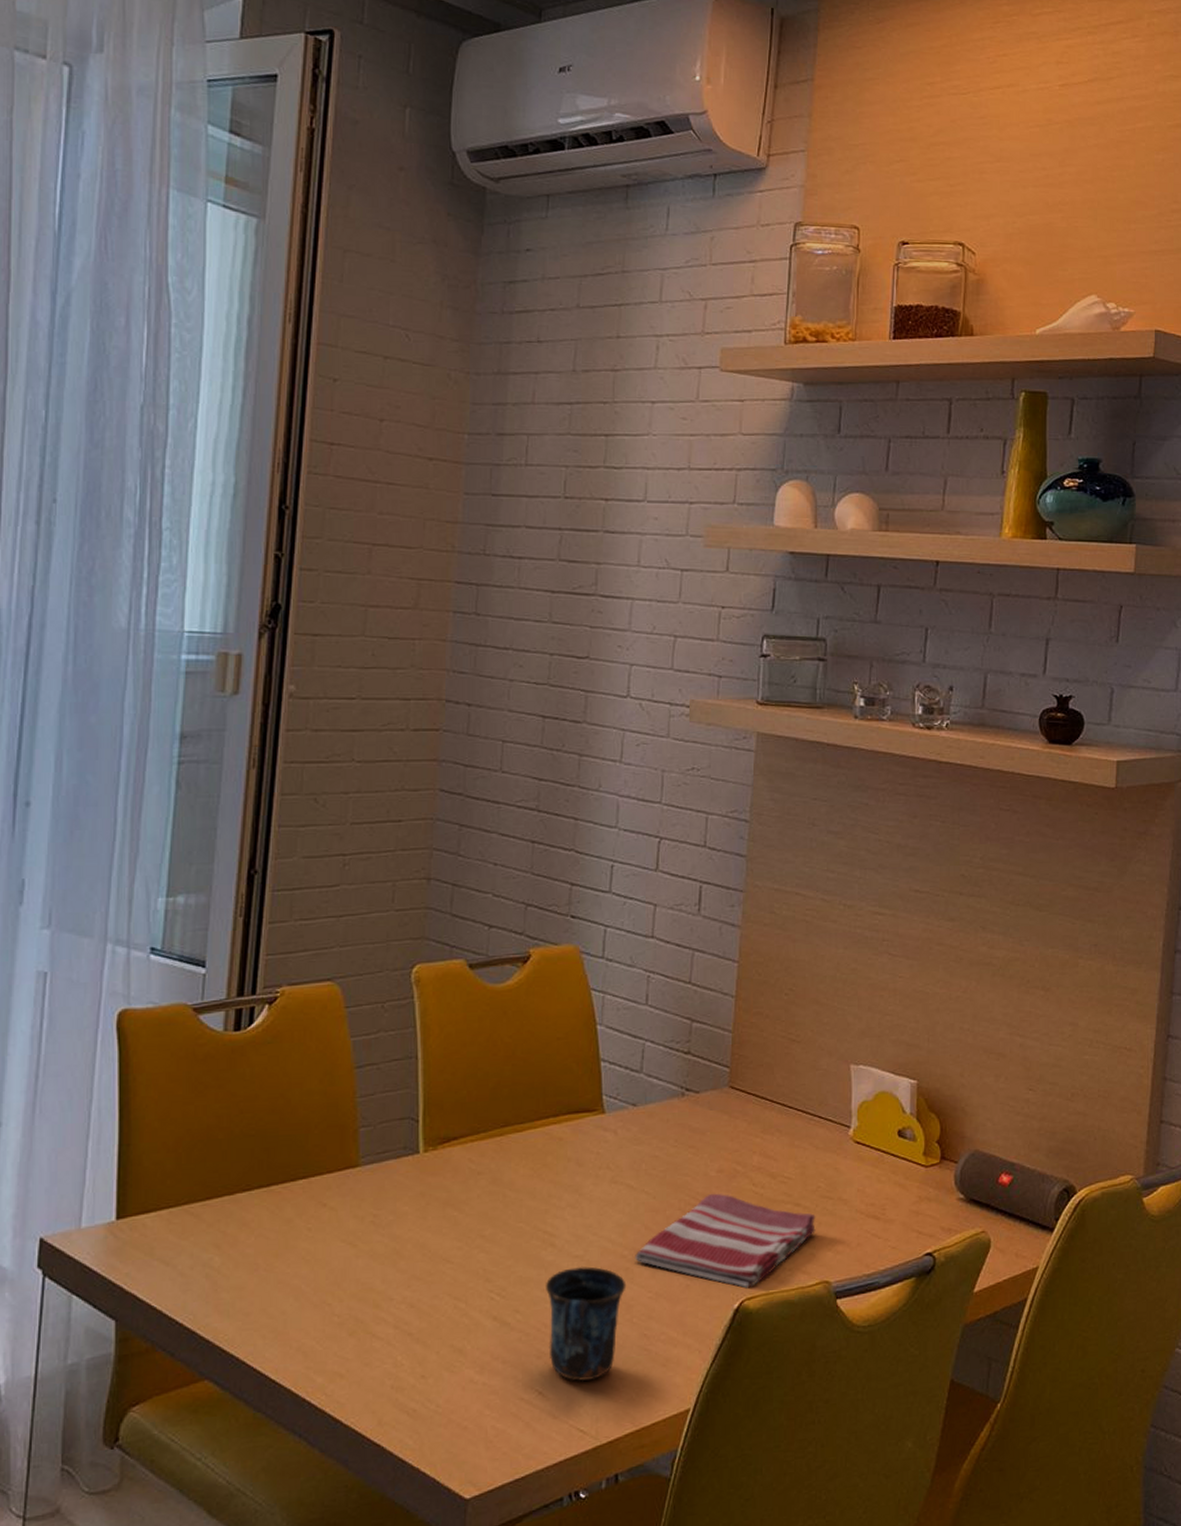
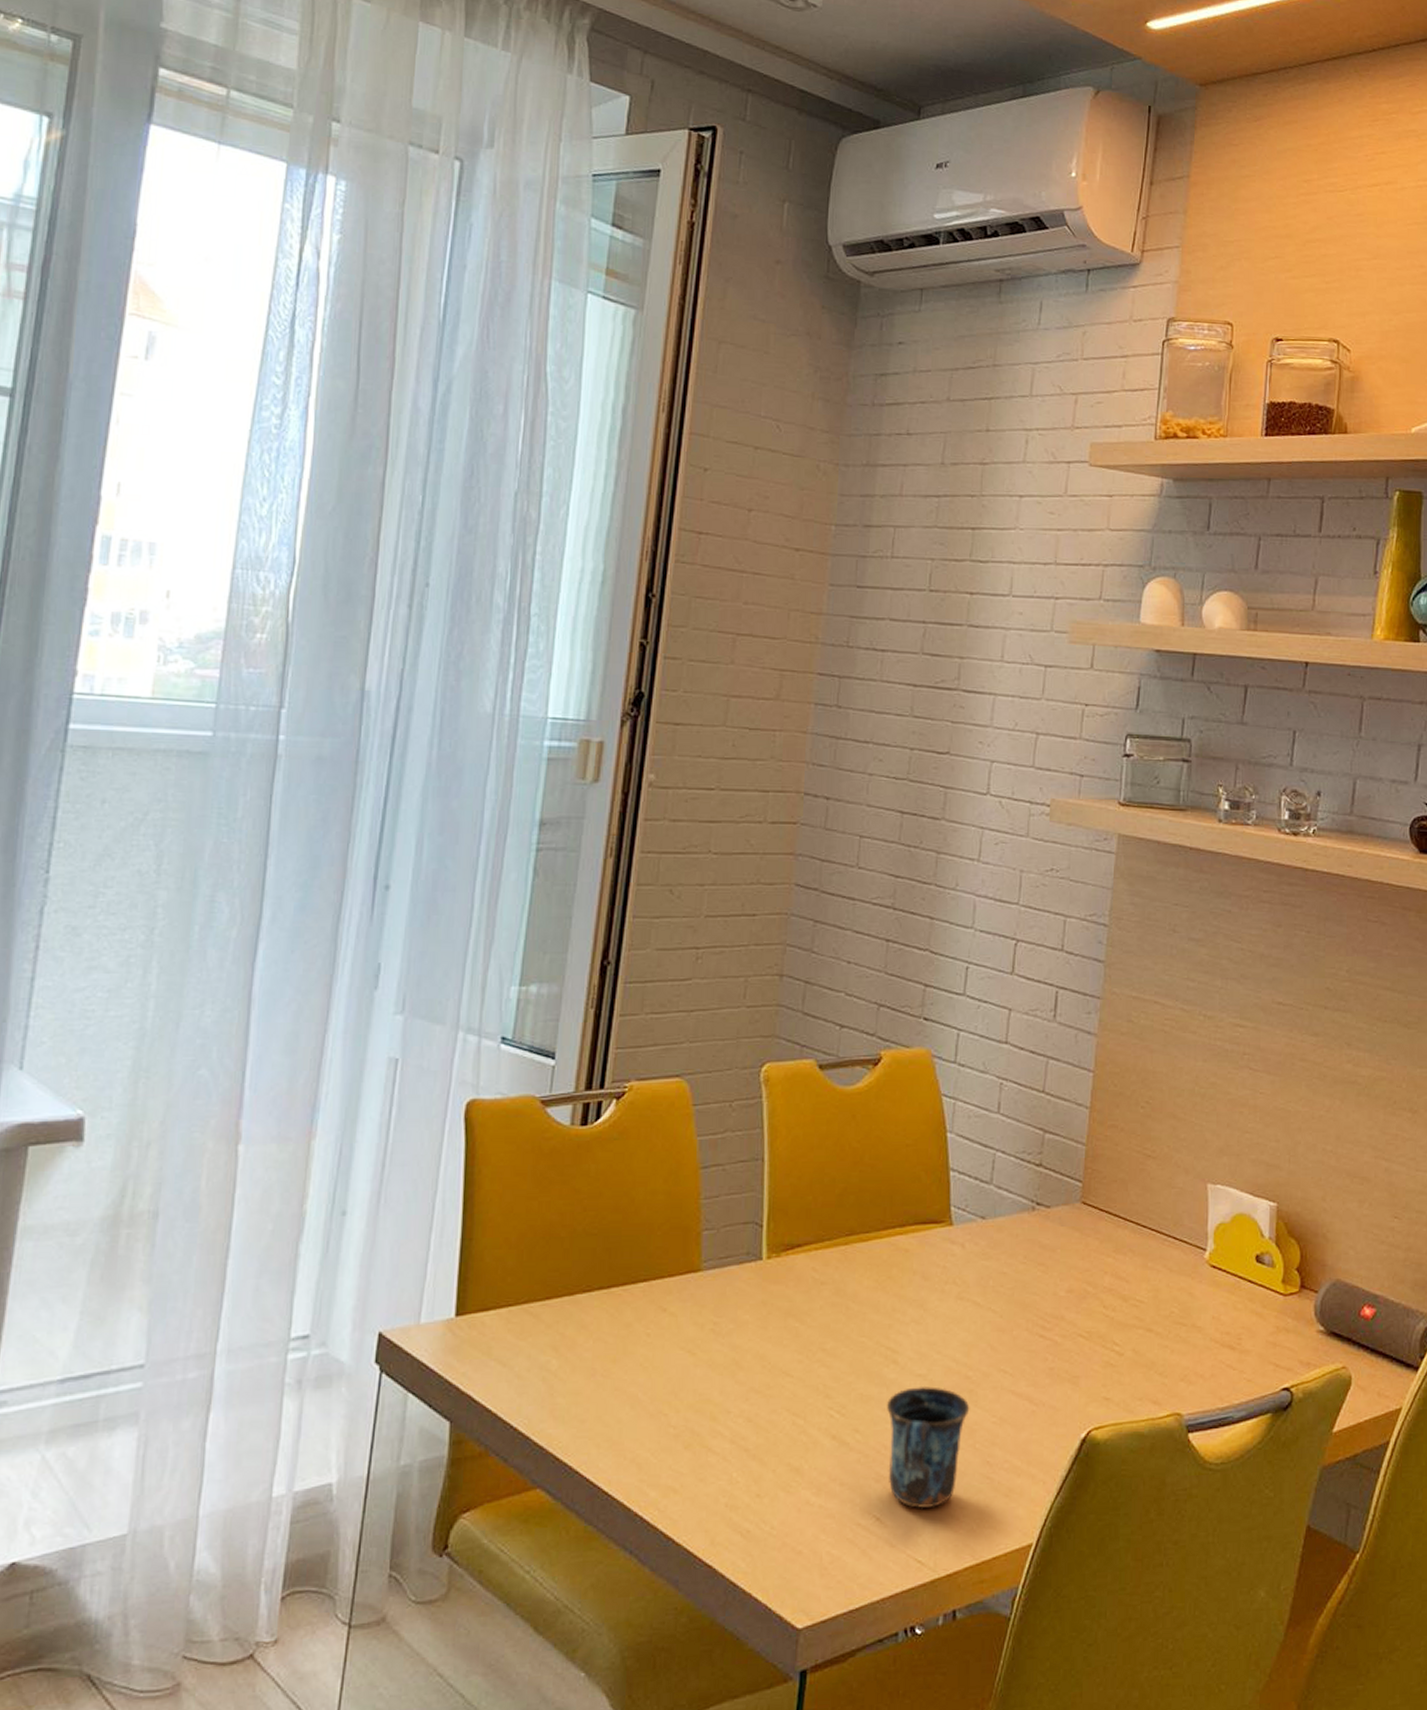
dish towel: present [635,1193,816,1289] -> none [979,1314,1168,1417]

